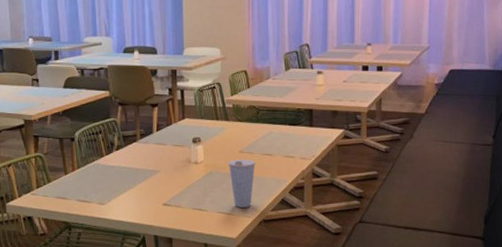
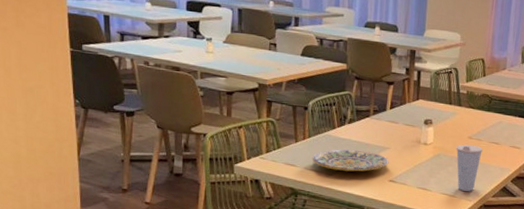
plate: none [82,176,161,199] -> present [312,149,389,172]

